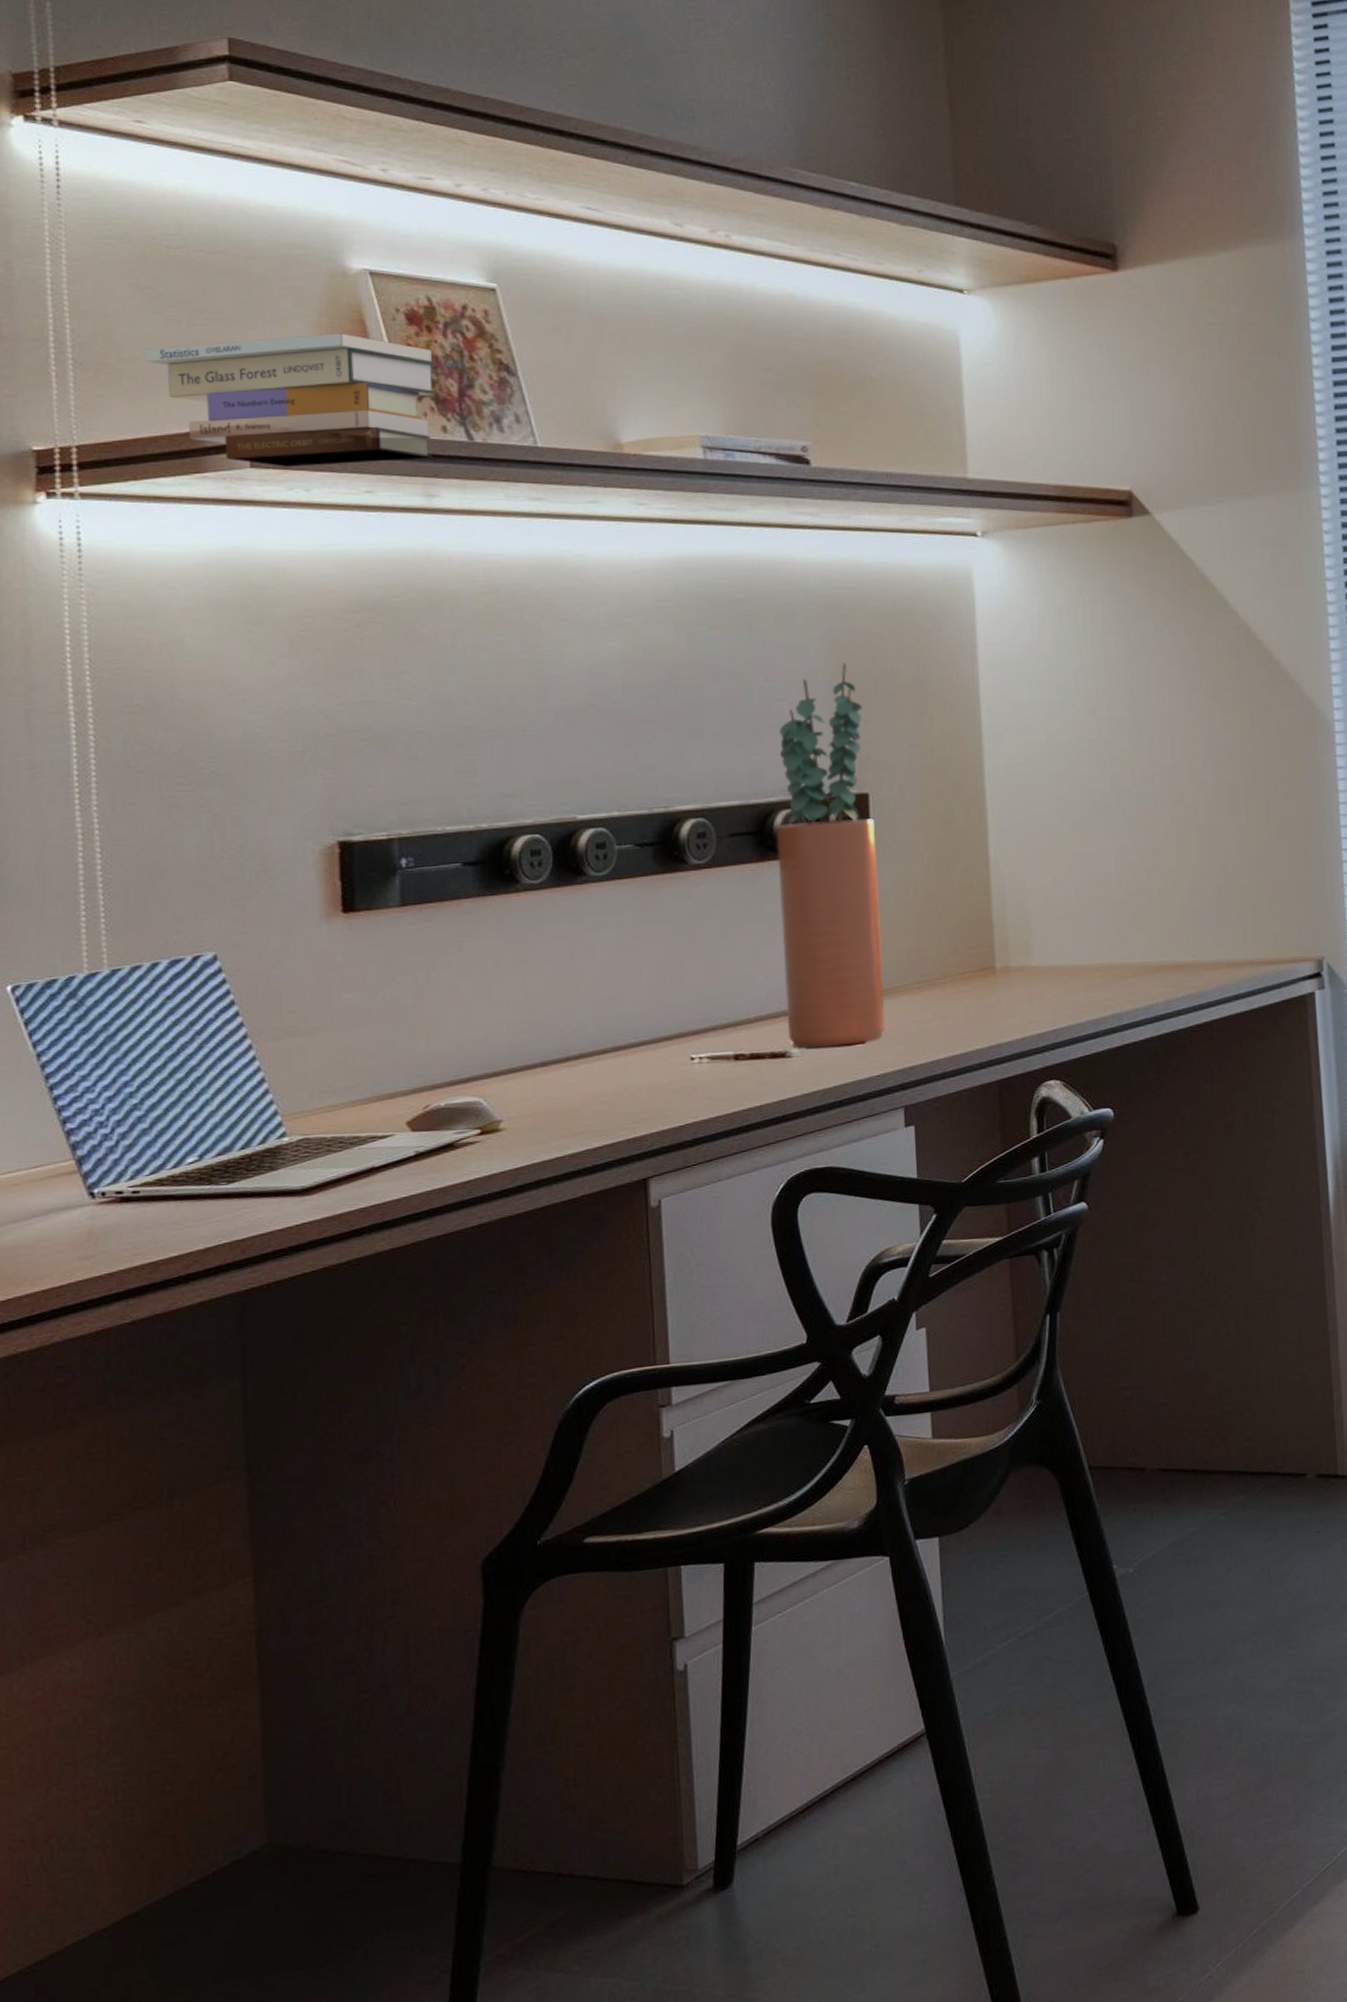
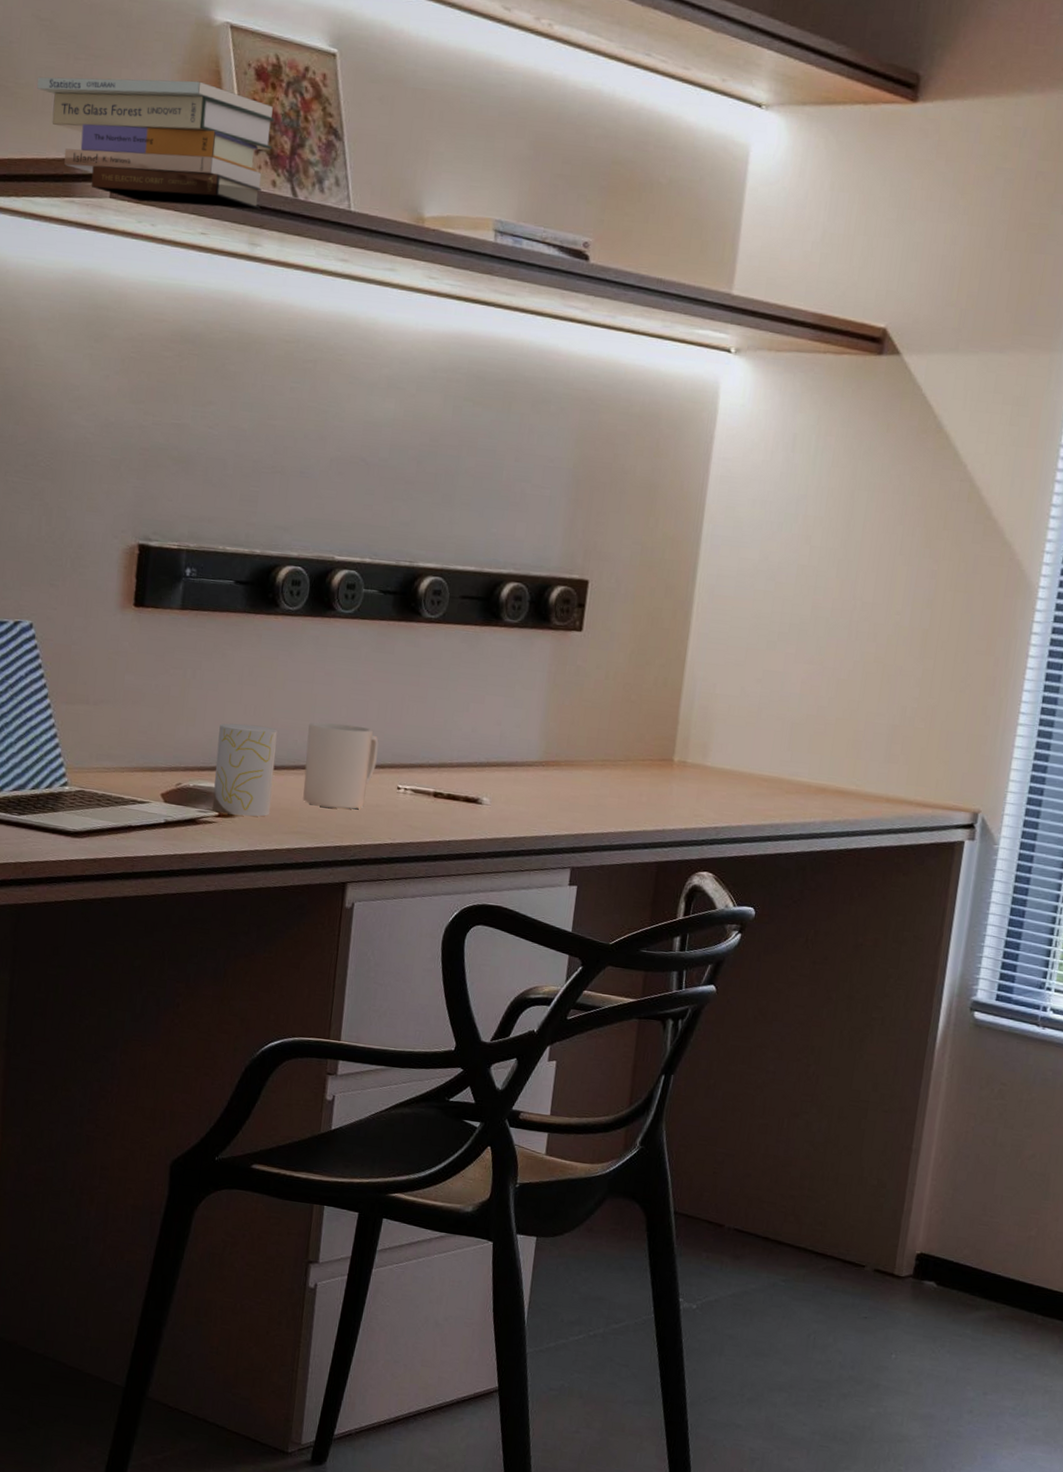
cup: none [468,1019,544,1130] -> present [212,723,277,817]
mug: none [575,998,662,1098] -> present [303,722,379,810]
vase: present [775,663,886,1049] -> none [482,455,597,805]

